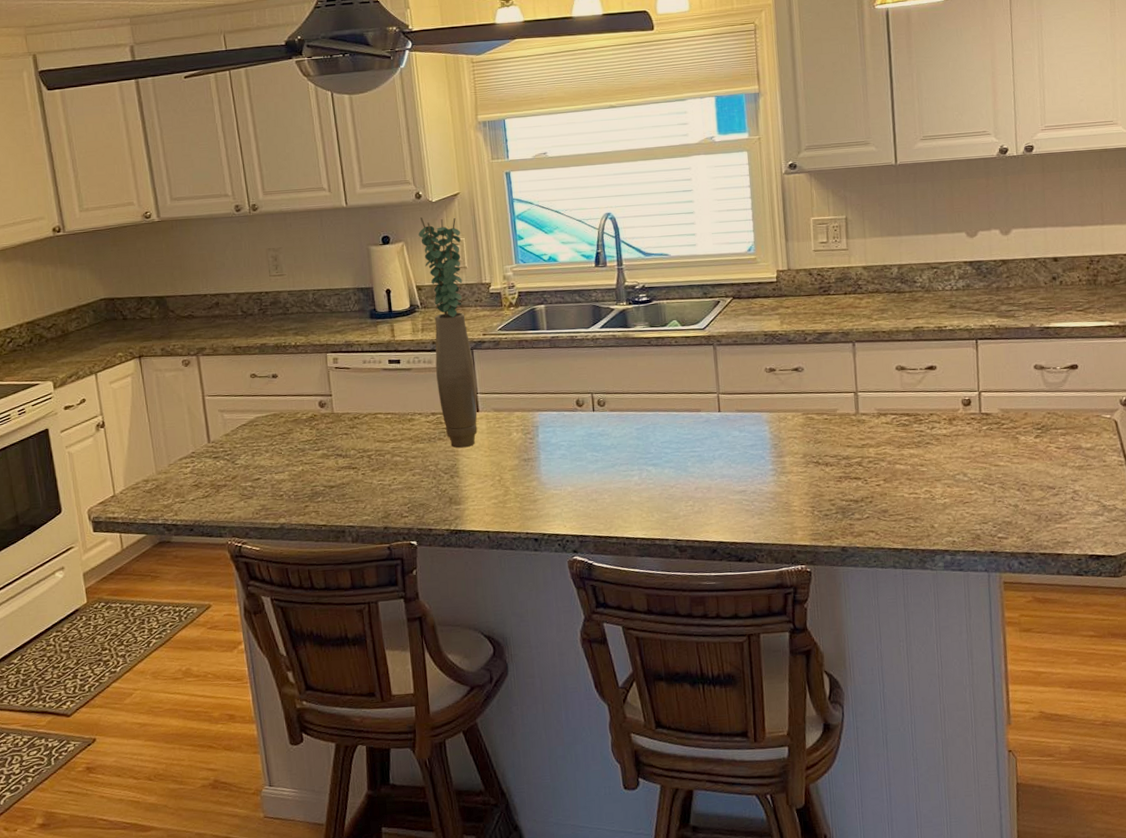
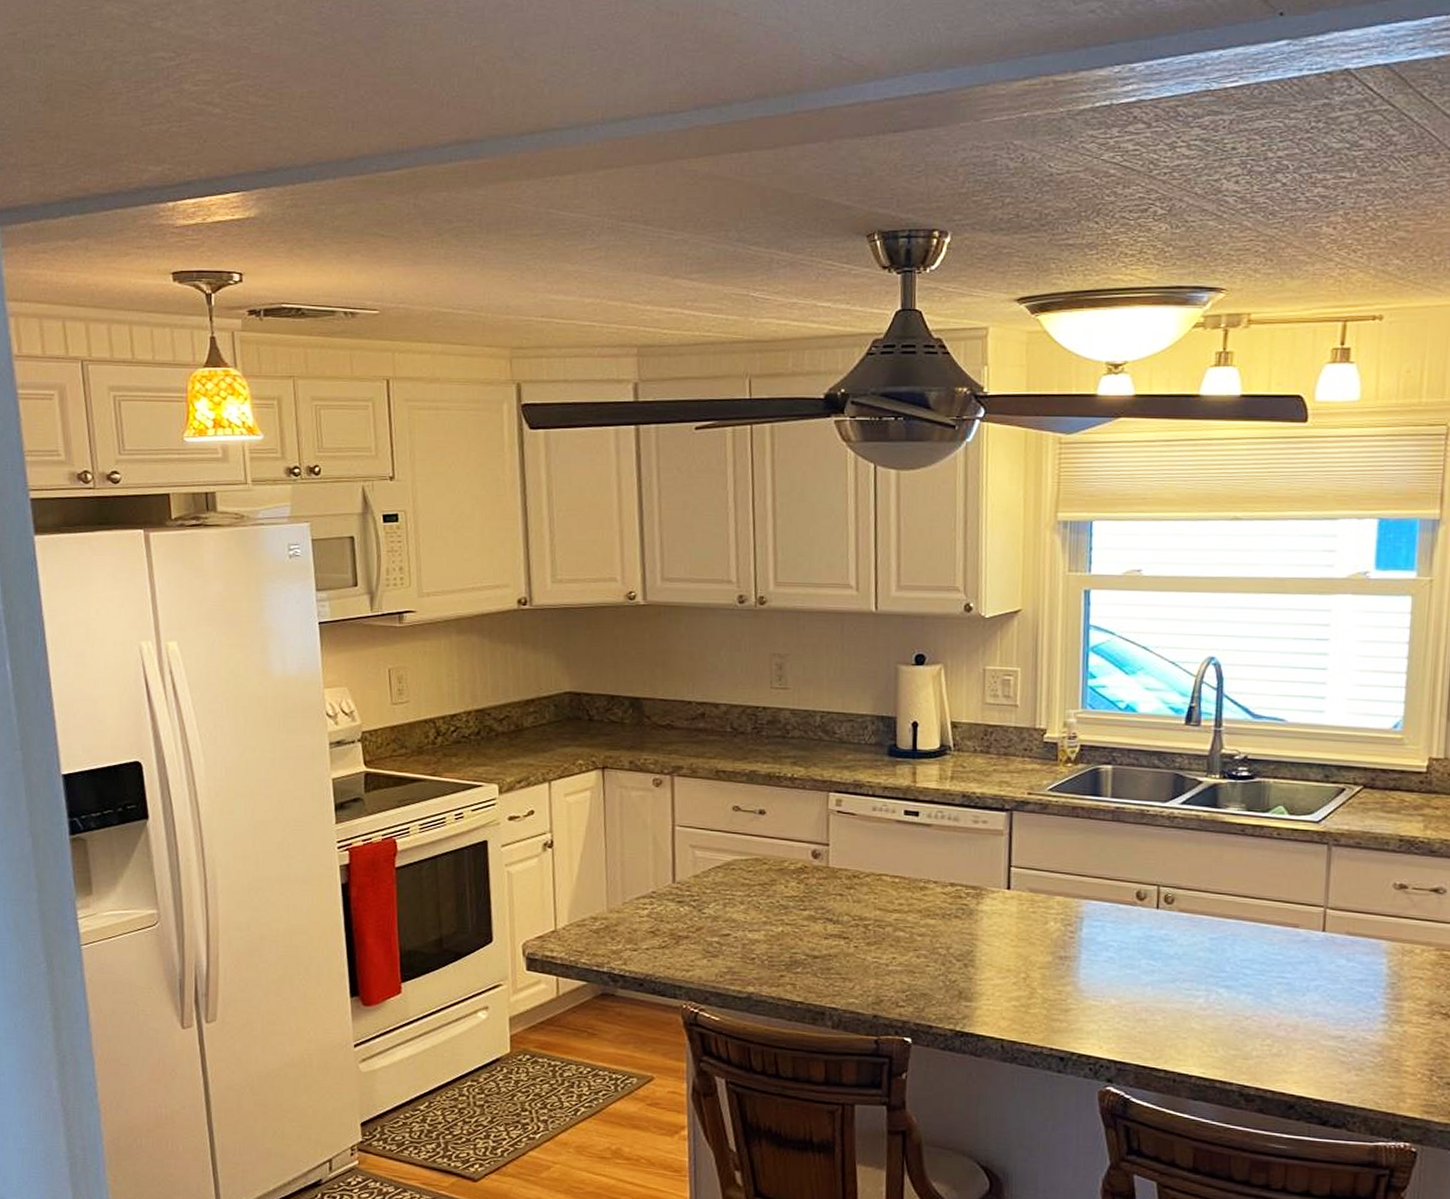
vase: present [418,217,478,448] -> none [961,636,1017,932]

